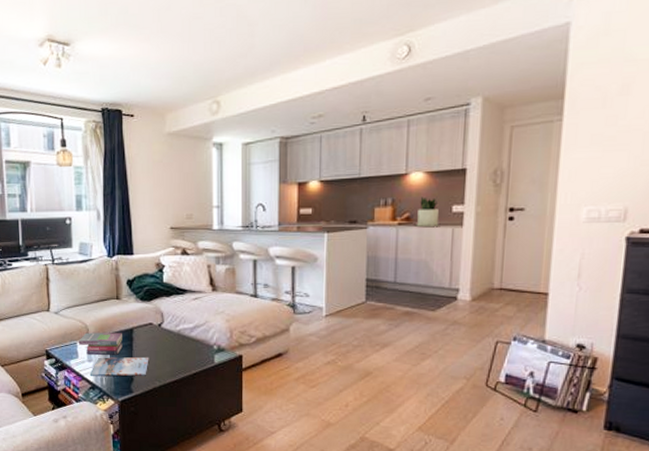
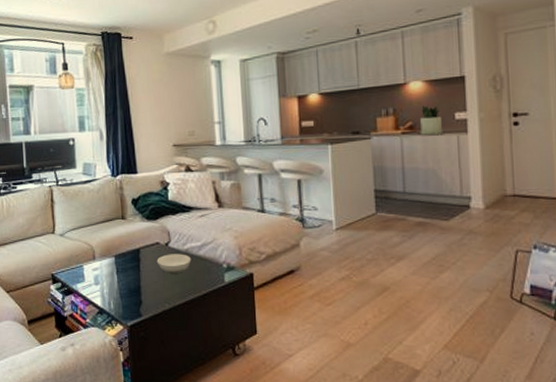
books: present [79,332,123,355] -> none [85,254,130,277]
magazine: present [89,356,149,377] -> none [97,278,158,300]
bowl: none [149,334,183,353] -> present [156,254,192,274]

